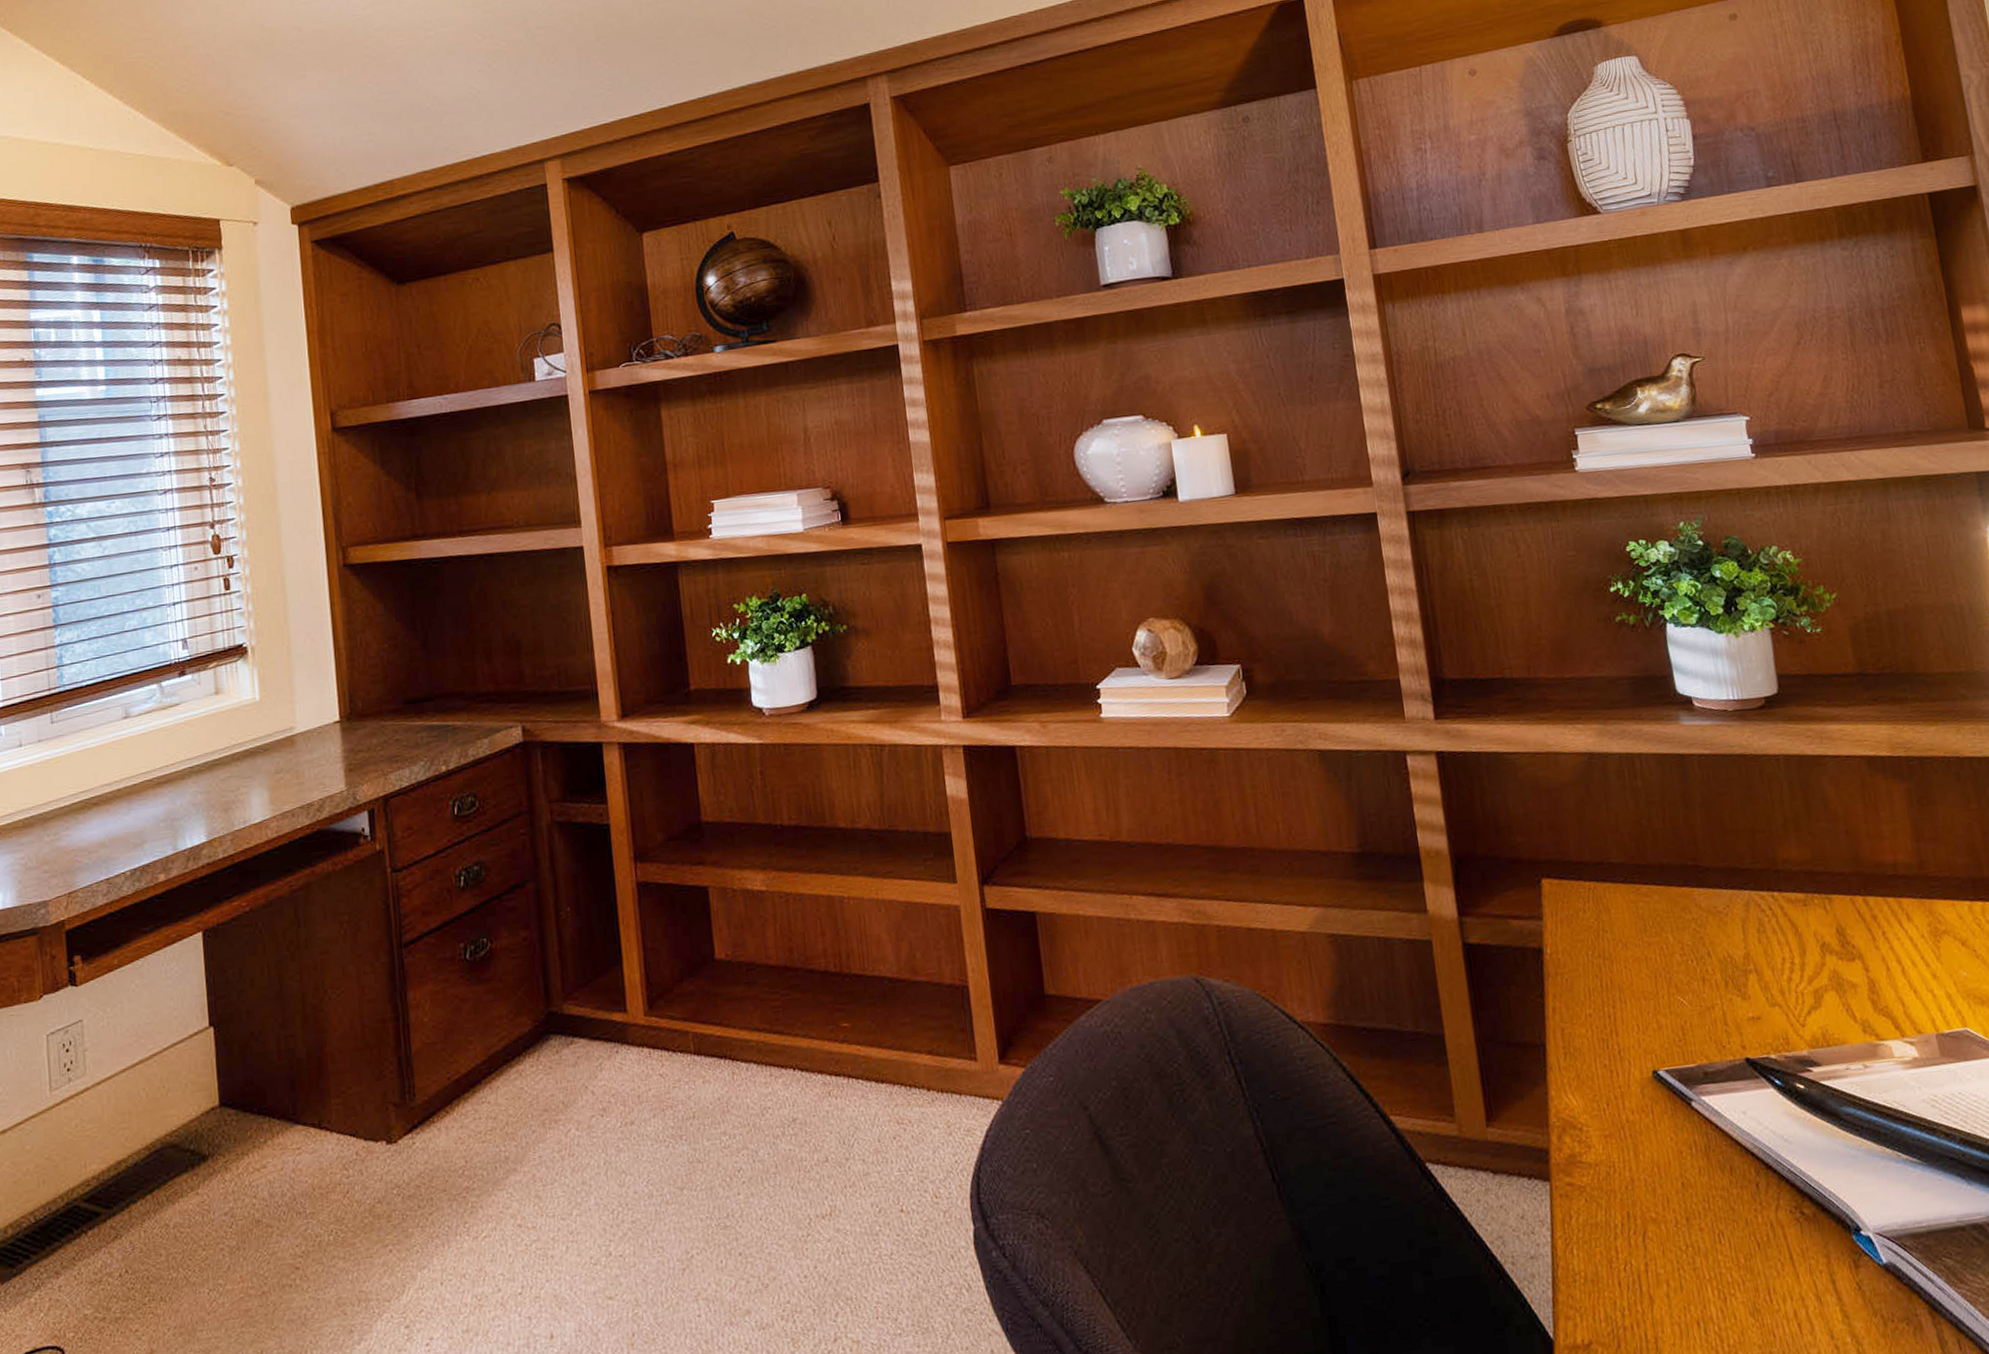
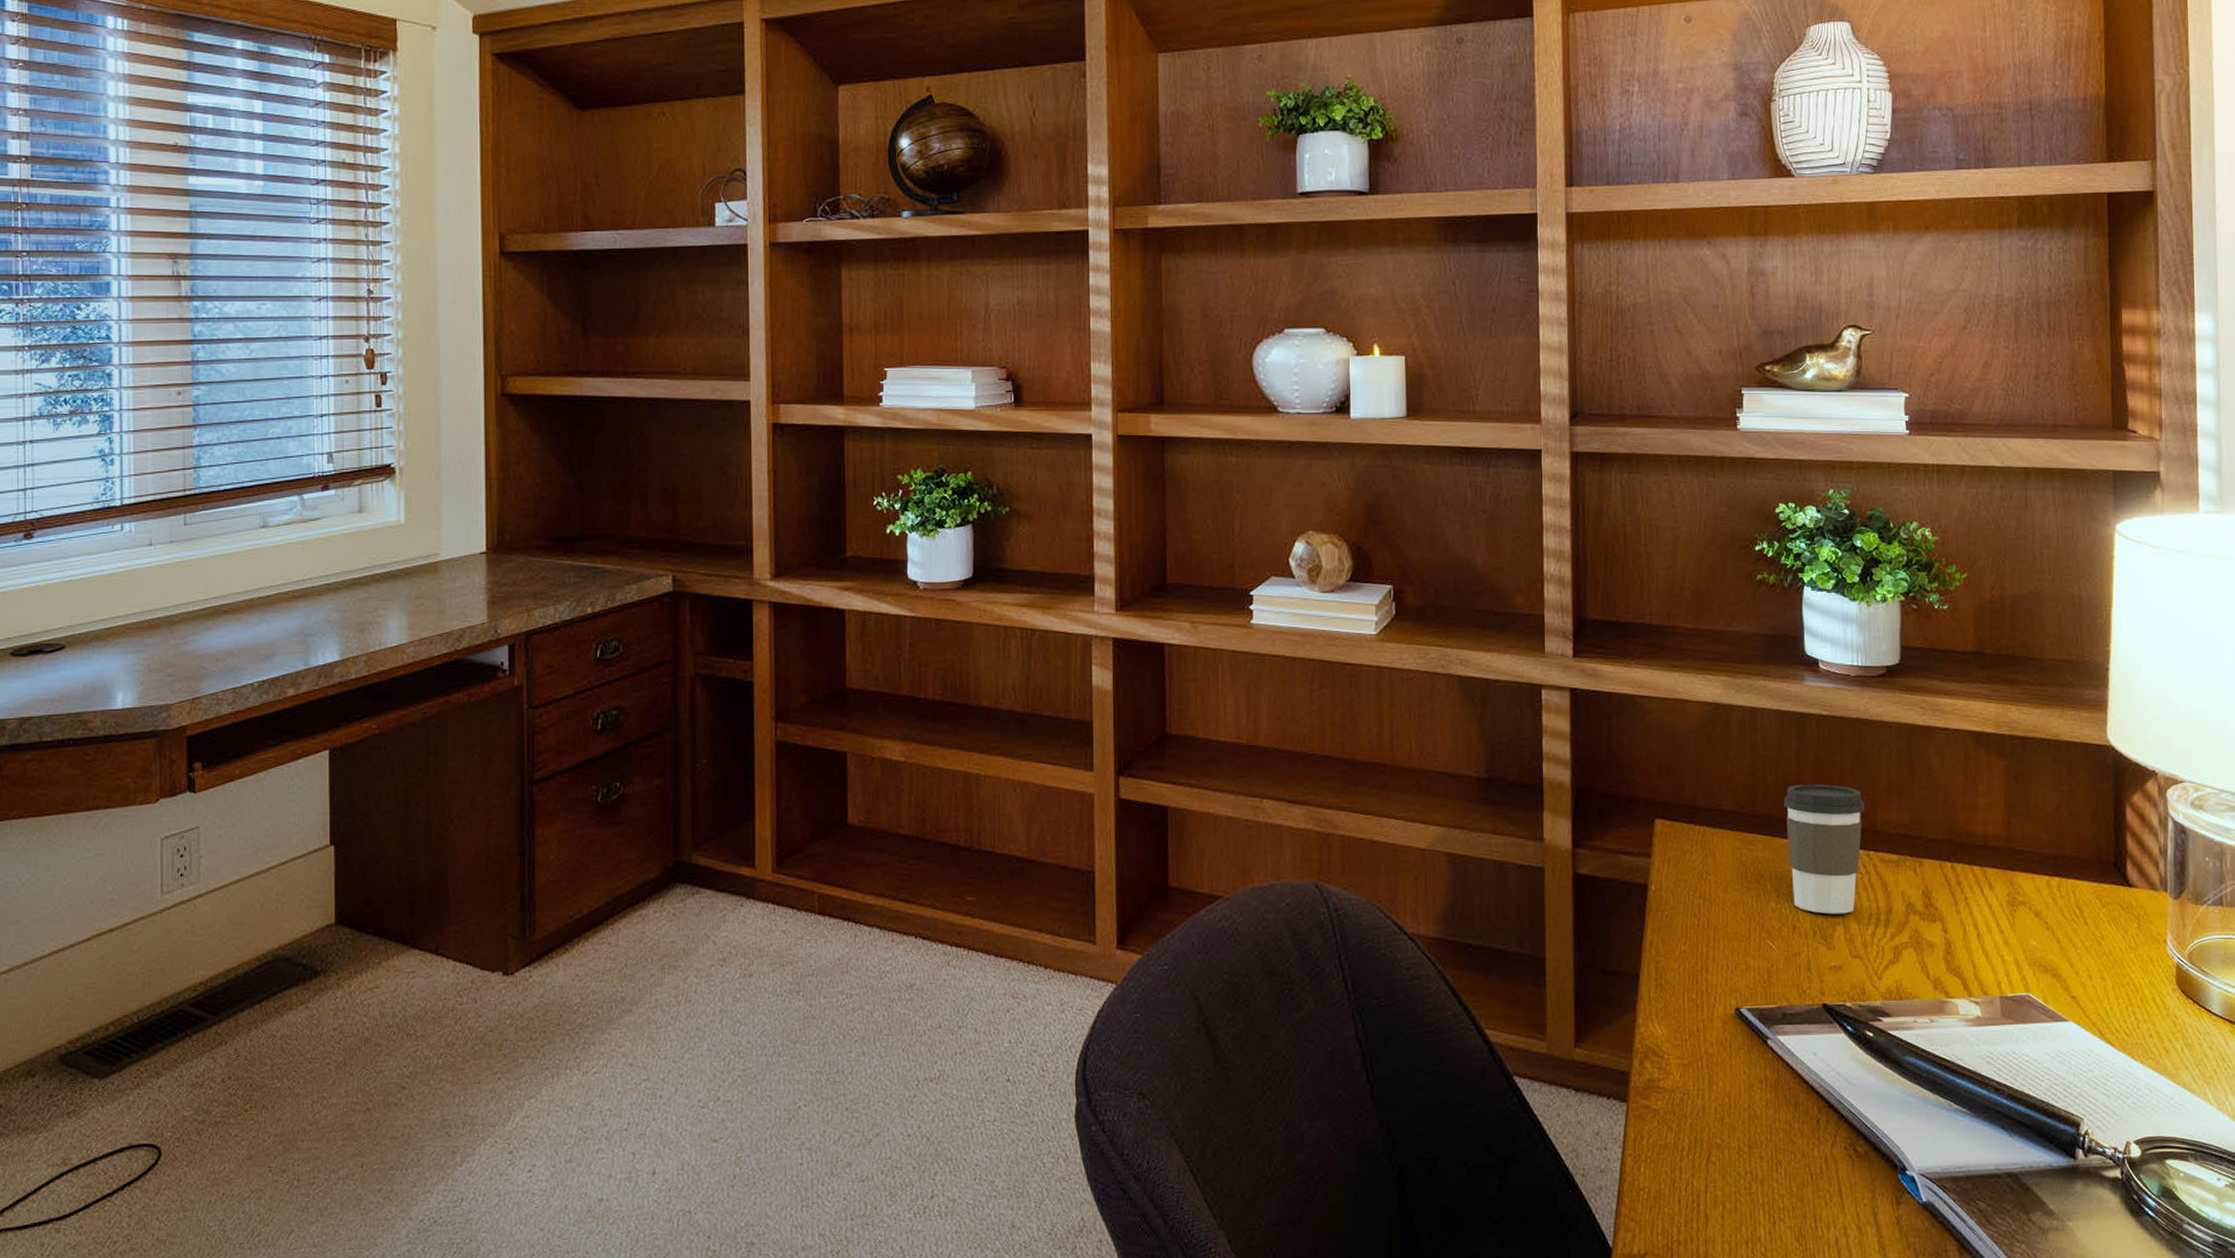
coffee cup: none [1674,826,1766,963] -> present [1783,784,1864,914]

